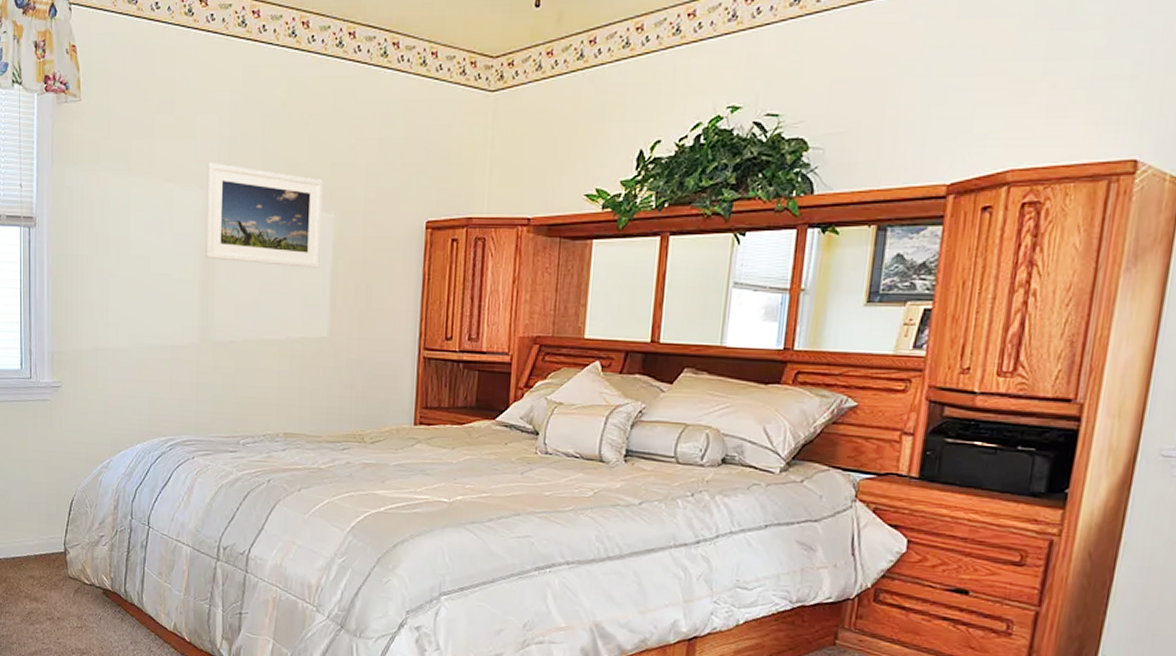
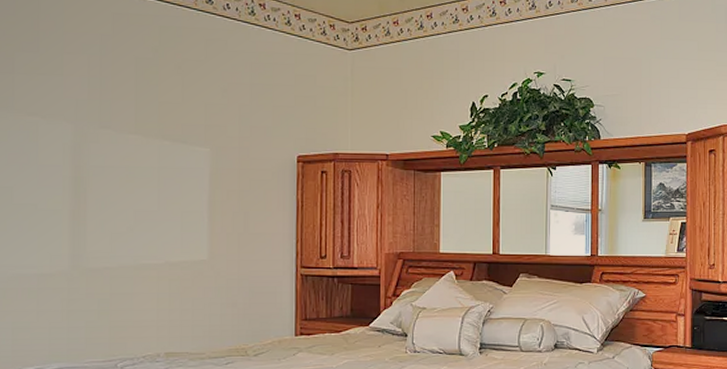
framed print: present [206,163,323,268] -> none [76,99,197,197]

